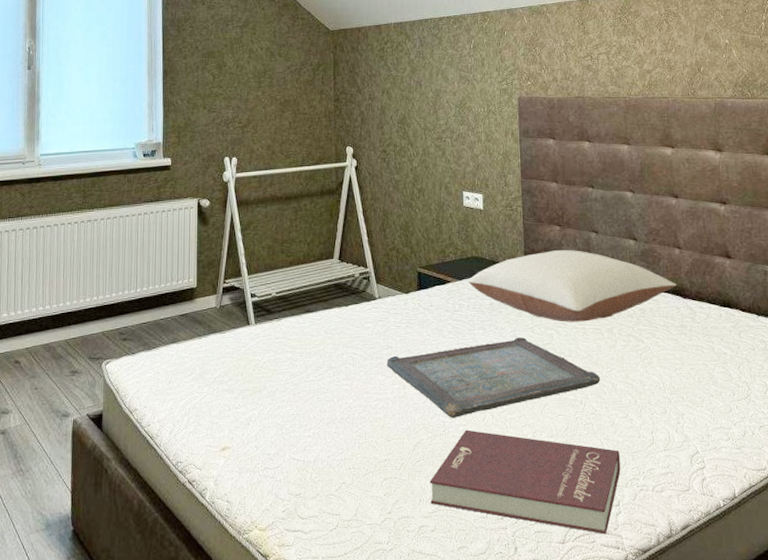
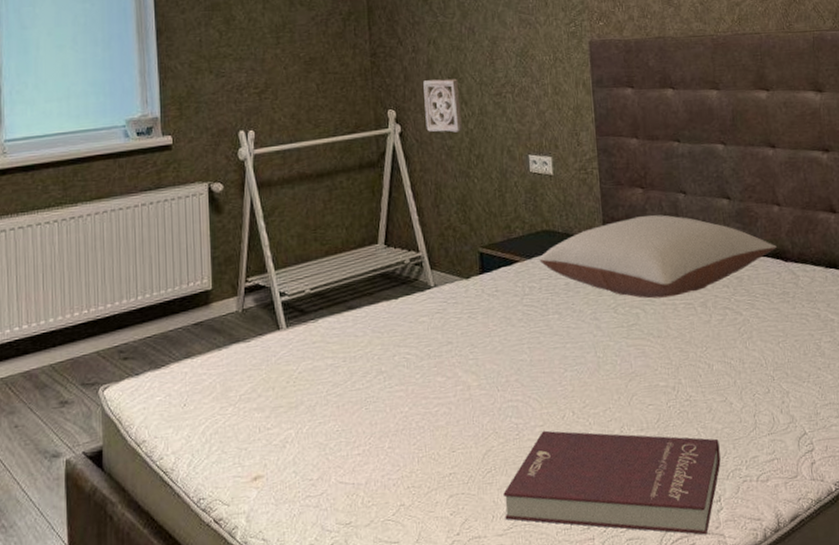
wall ornament: none [377,122,408,169] -> present [423,78,463,133]
serving tray: present [387,338,601,418] -> none [447,320,695,419]

